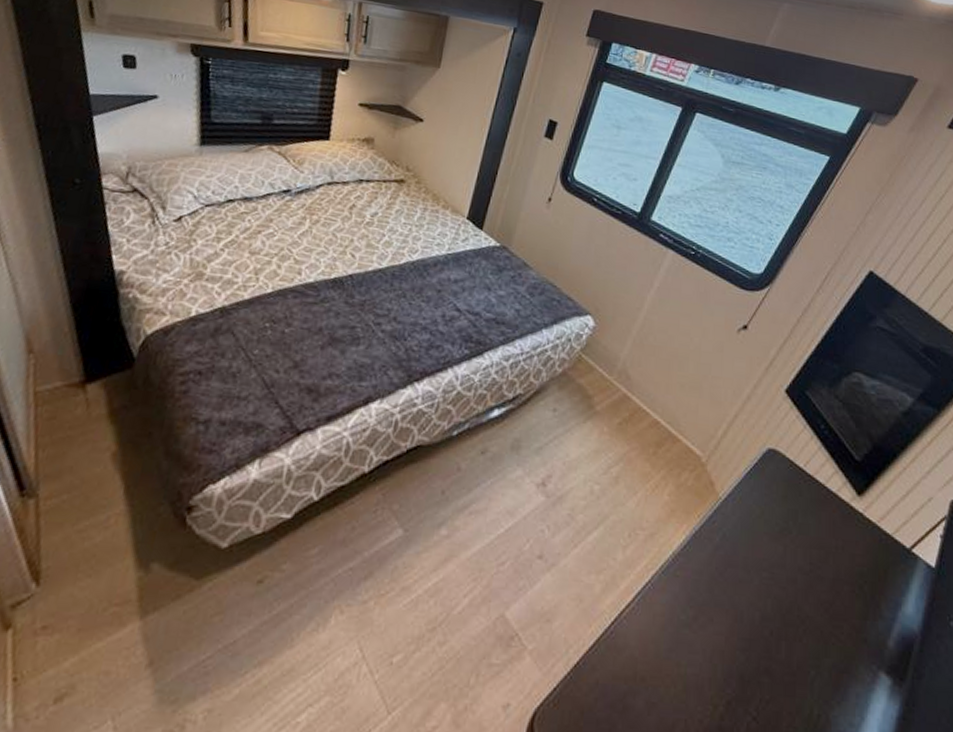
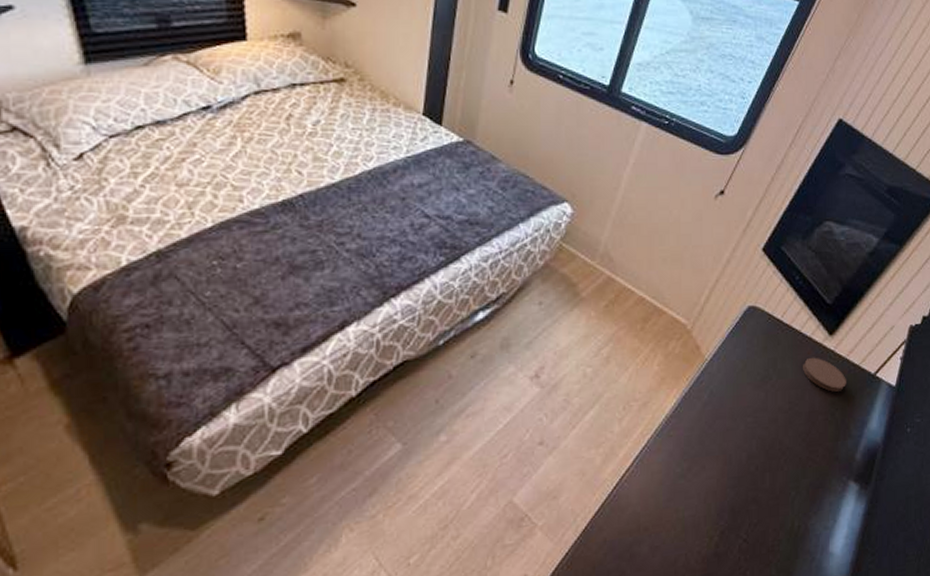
coaster: none [827,516,877,562] -> present [803,357,846,392]

